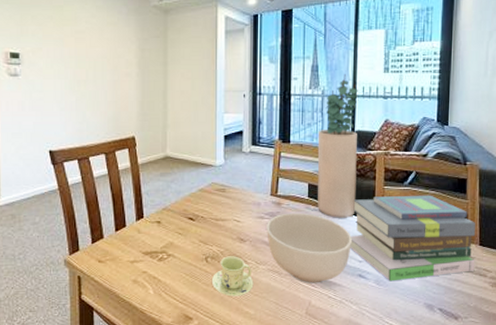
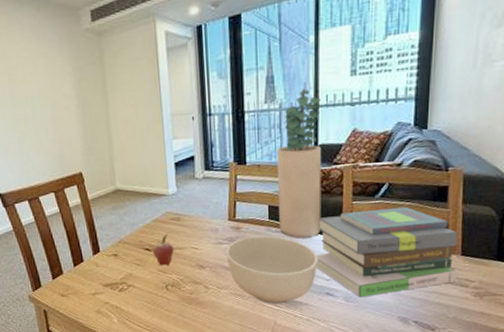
fruit: none [196,204,216,237] -> present [152,233,174,266]
cup and saucer: present [211,256,254,297] -> none [173,282,217,321]

